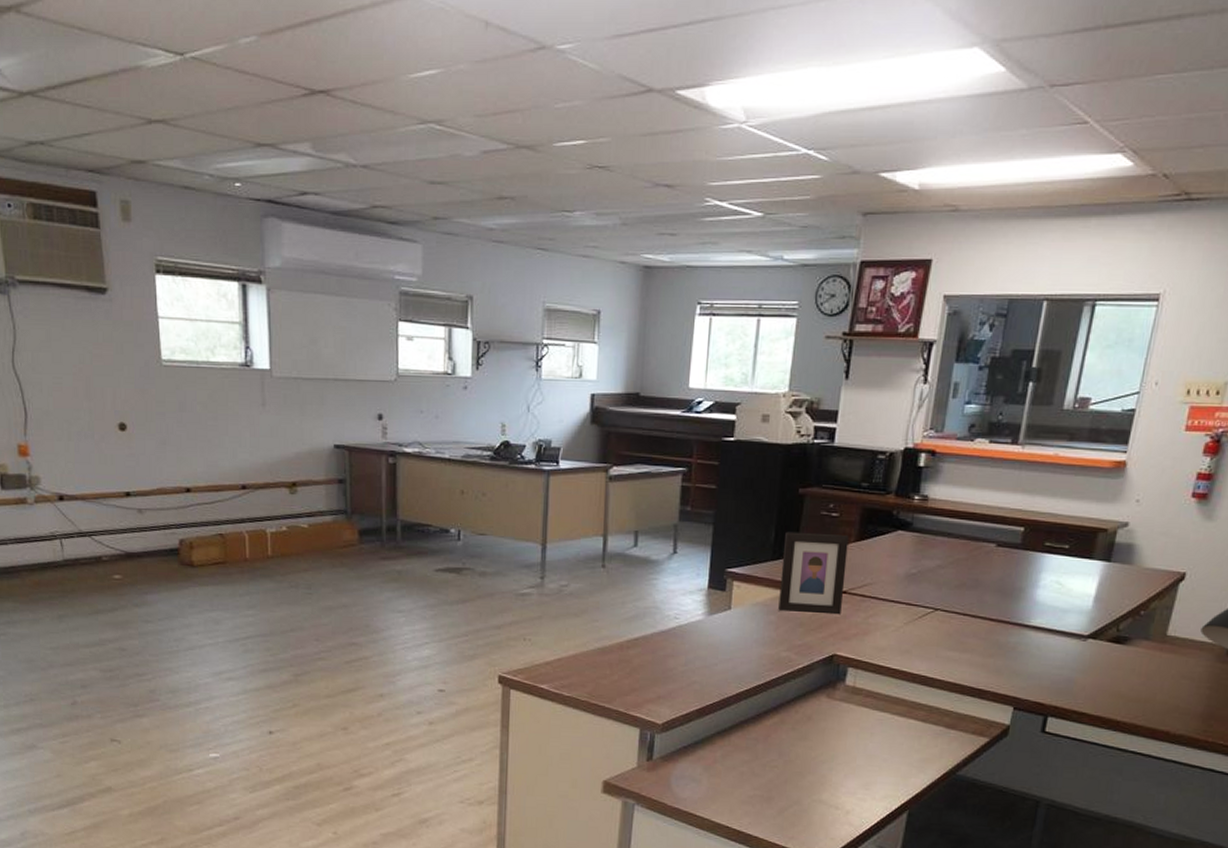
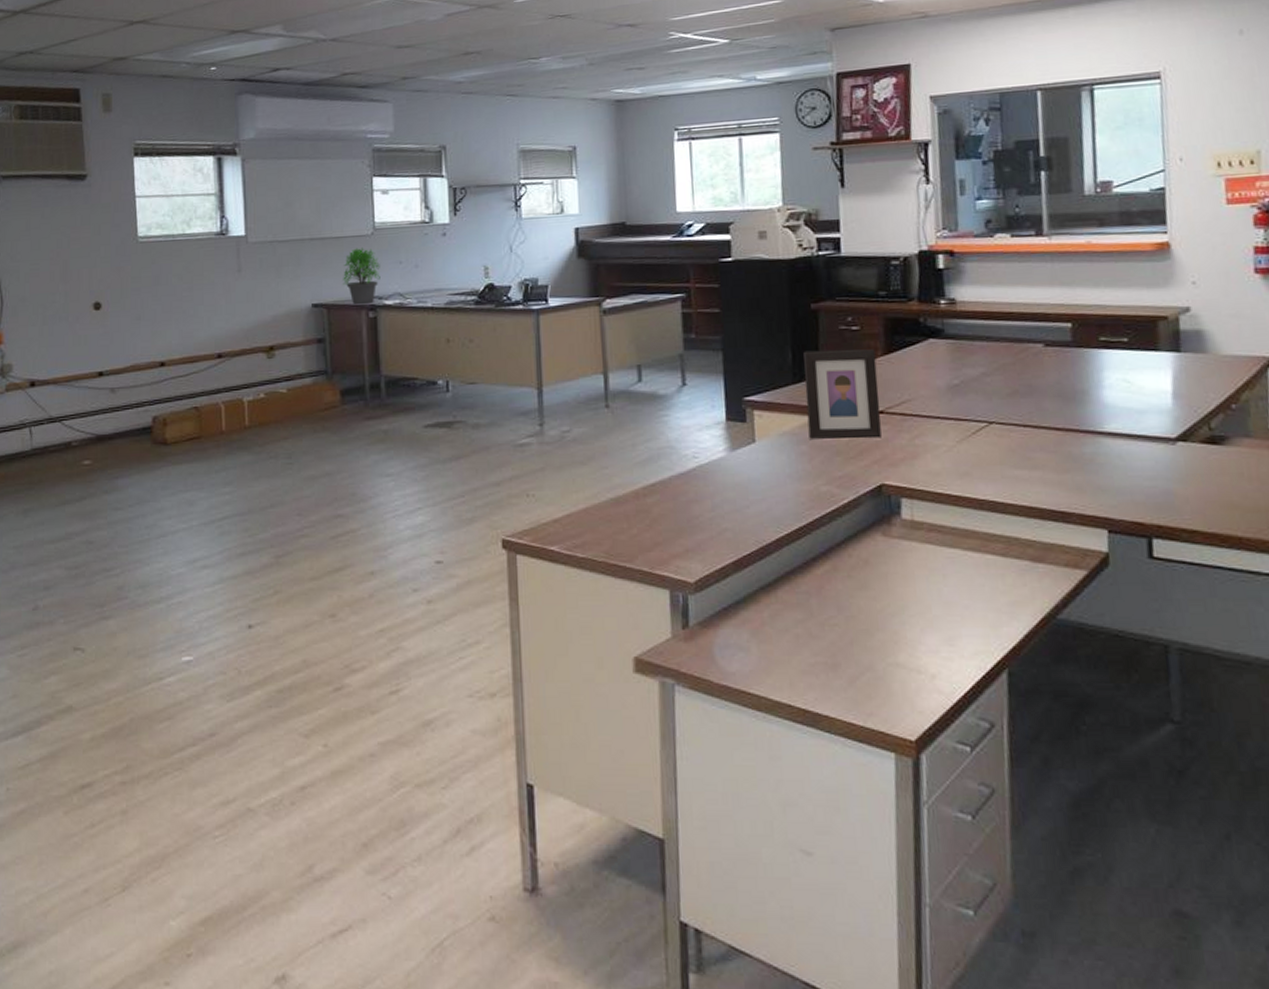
potted plant: none [365,393,402,450] -> present [343,248,380,305]

